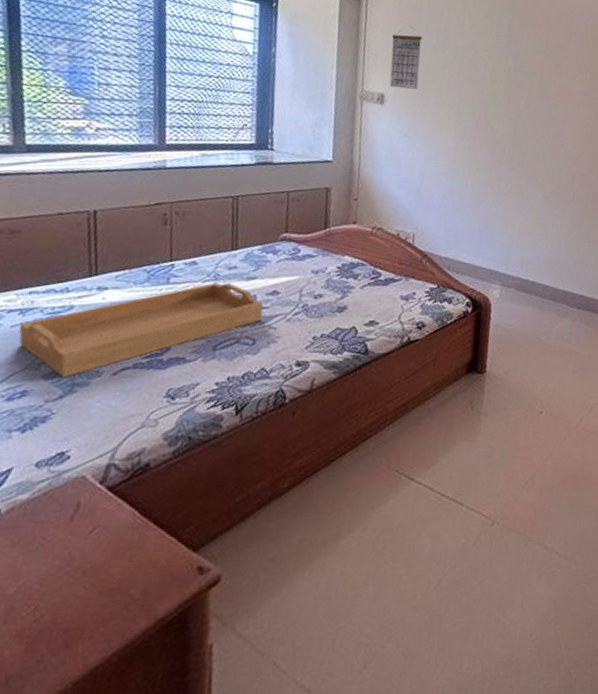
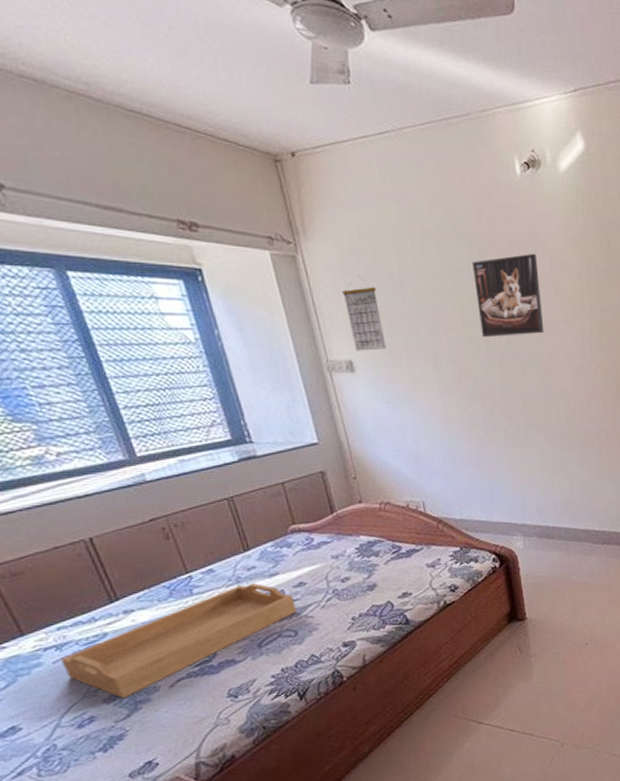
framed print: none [505,29,569,101] -> present [472,253,545,338]

